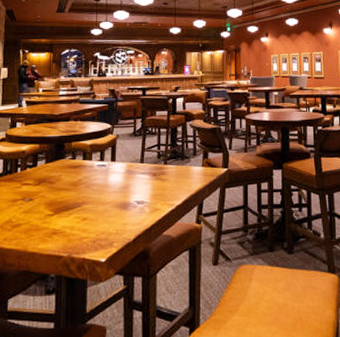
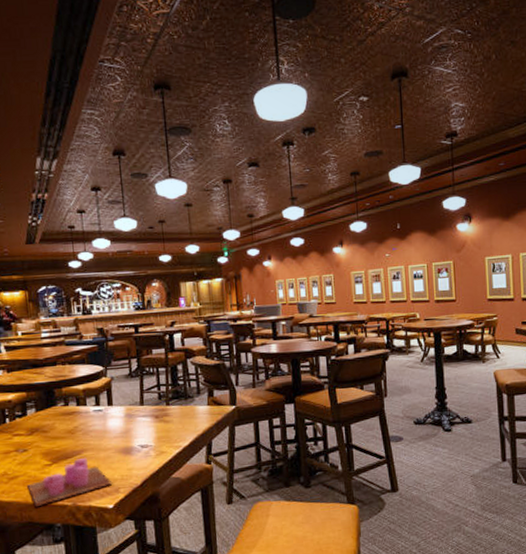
candle: none [28,209,107,255] -> present [27,457,113,506]

